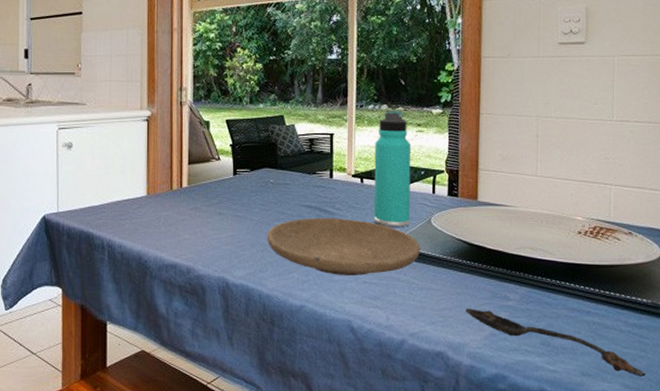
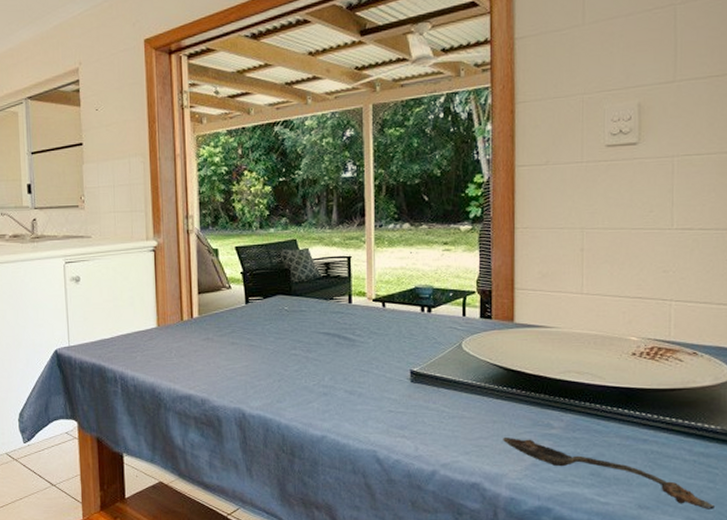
plate: present [267,217,421,275] -> none [283,344,451,404]
thermos bottle: present [374,111,411,227] -> none [397,229,438,353]

